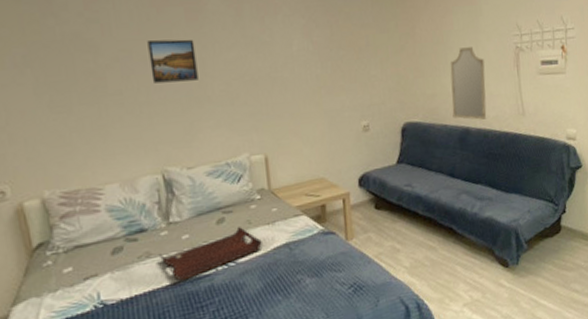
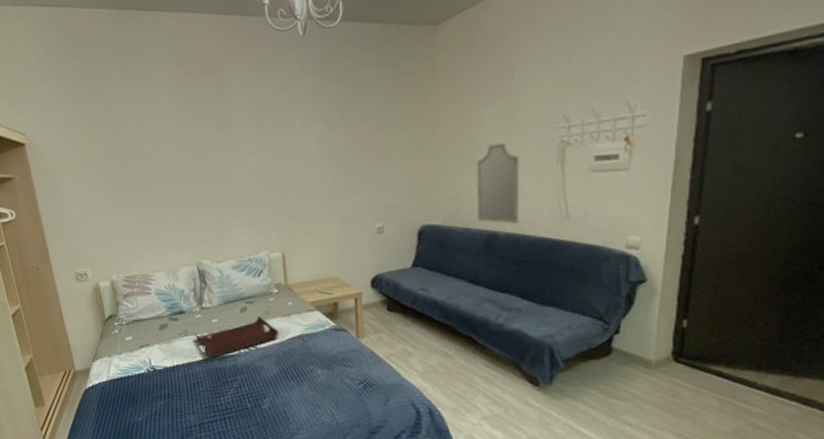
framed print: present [147,39,198,83] -> none [186,148,226,188]

